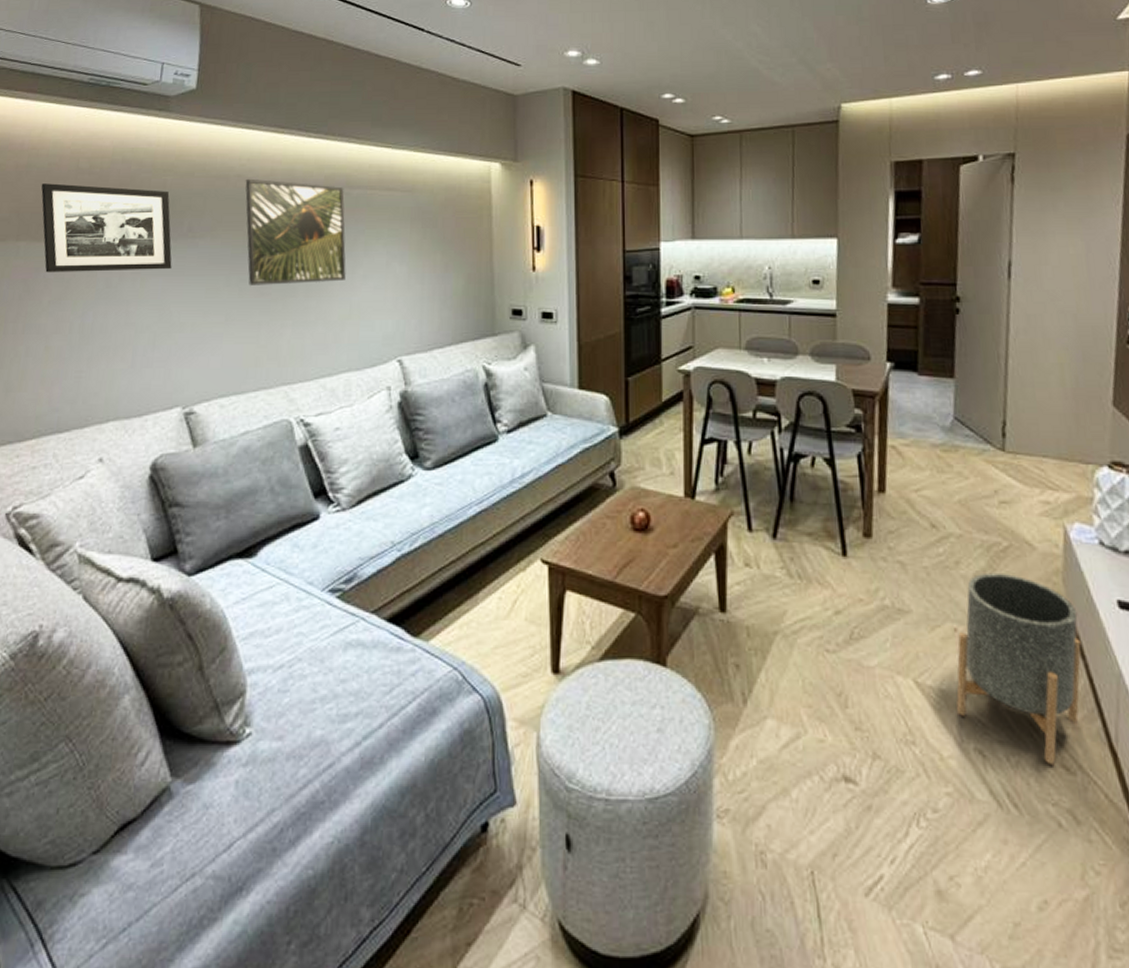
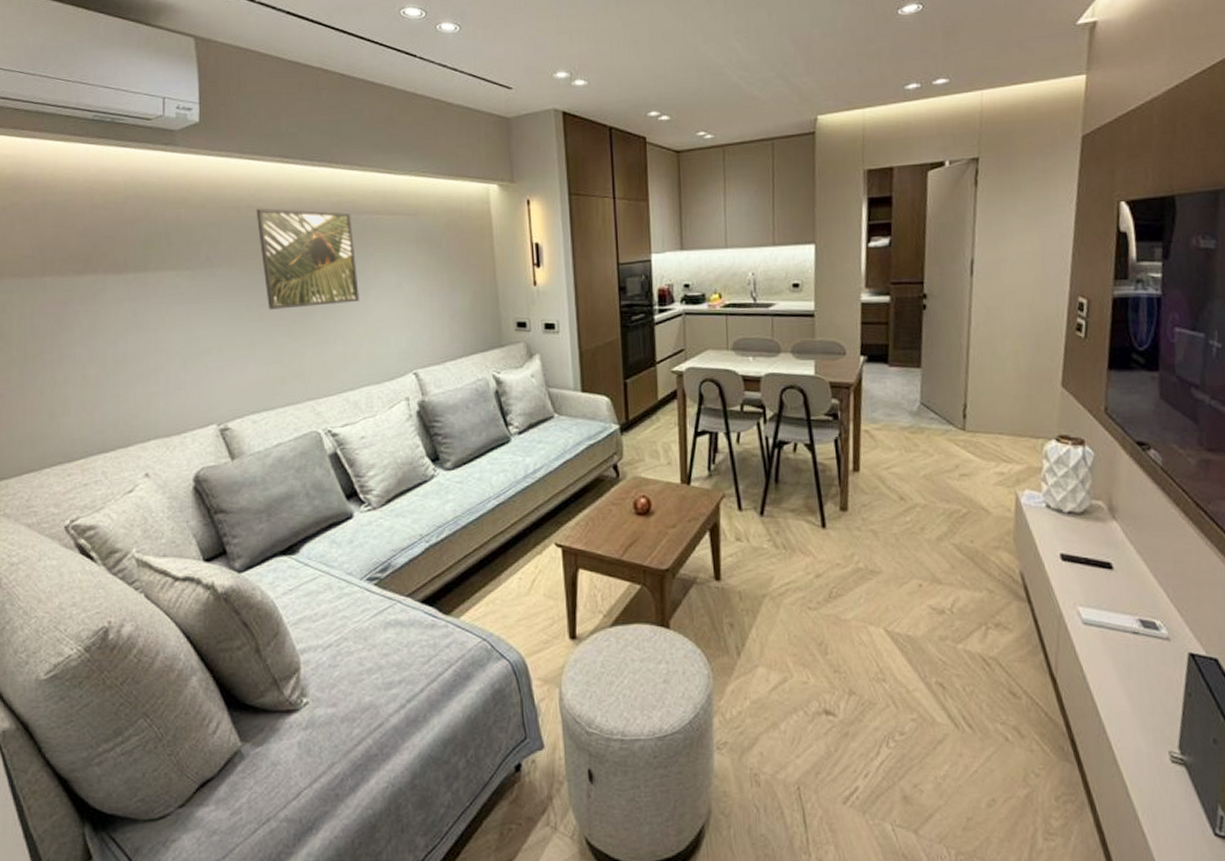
picture frame: present [41,183,172,273] -> none [59,219,194,305]
planter: present [956,572,1081,765] -> none [920,535,1028,692]

